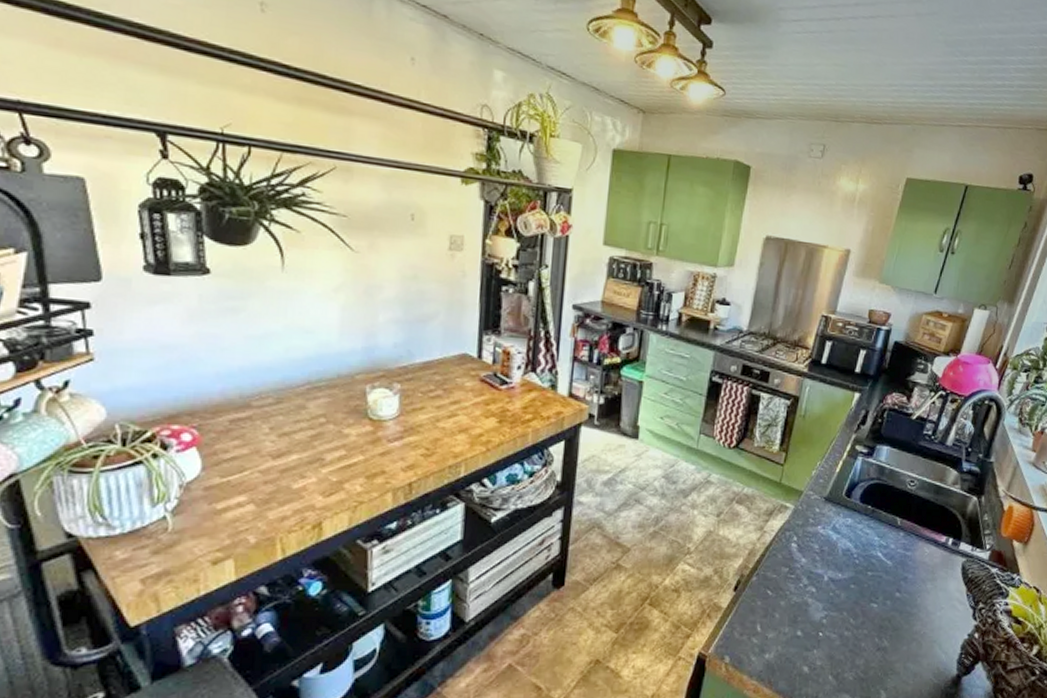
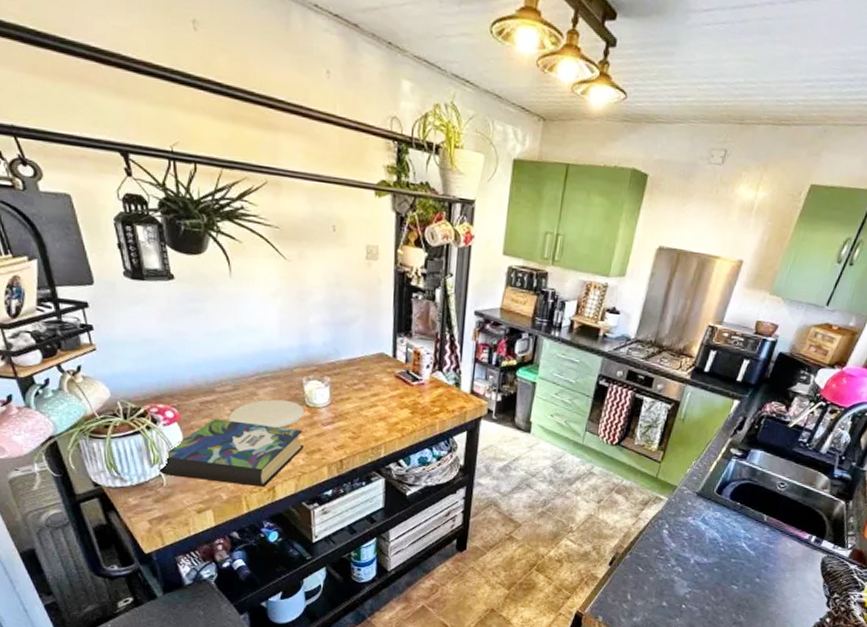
book: none [162,440,363,525] -> present [158,419,304,488]
plate: none [267,412,366,447] -> present [230,399,304,428]

